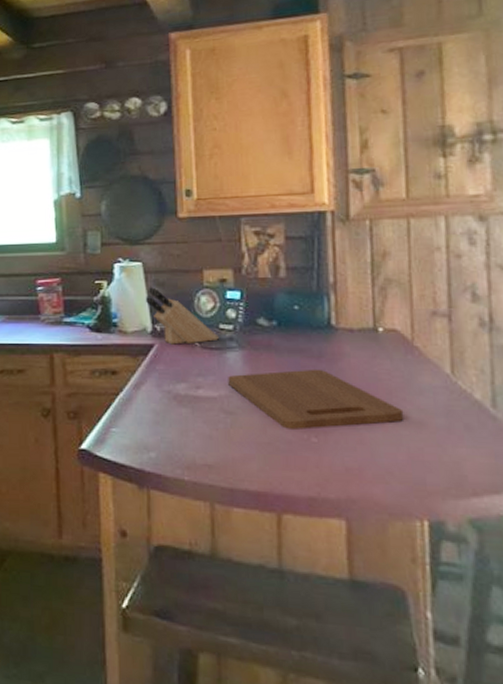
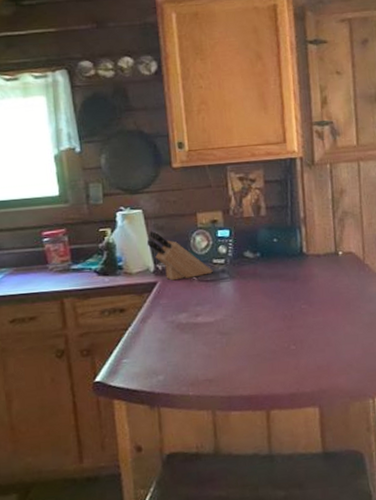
cutting board: present [228,369,404,430] -> none [222,289,359,341]

